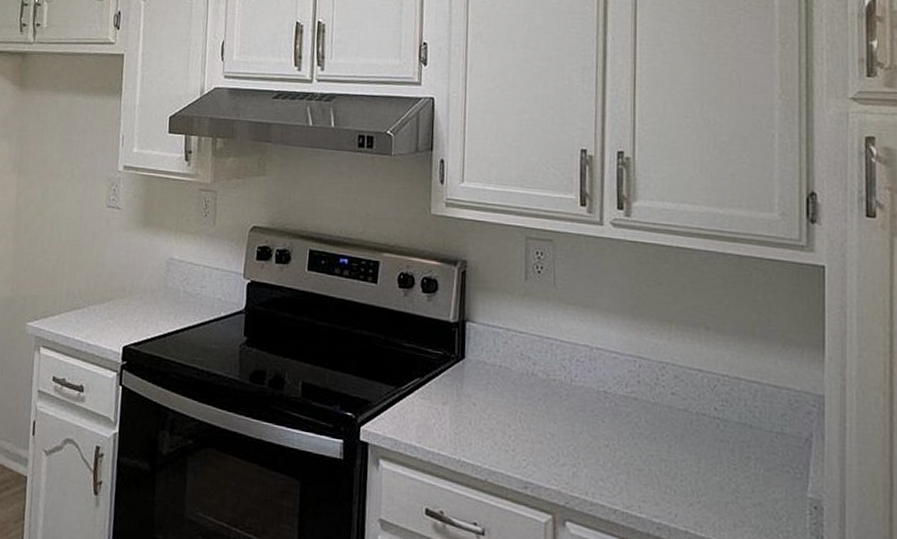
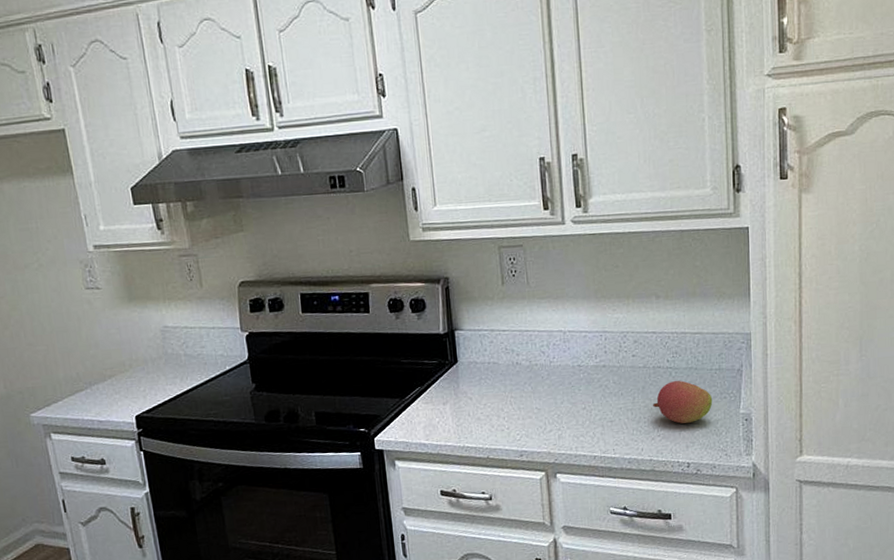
fruit: none [693,435,771,495] -> present [653,380,713,424]

